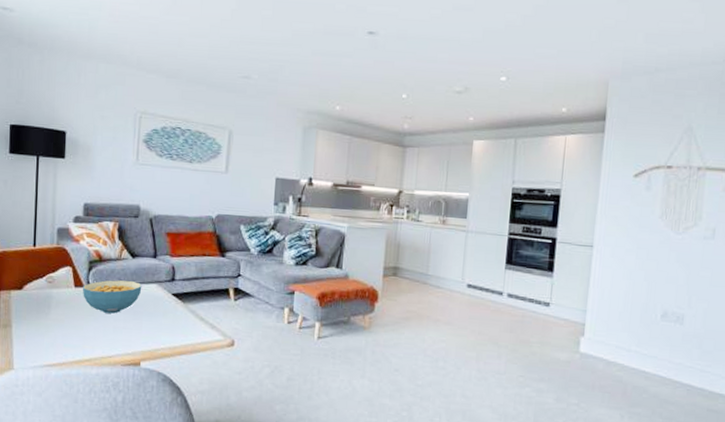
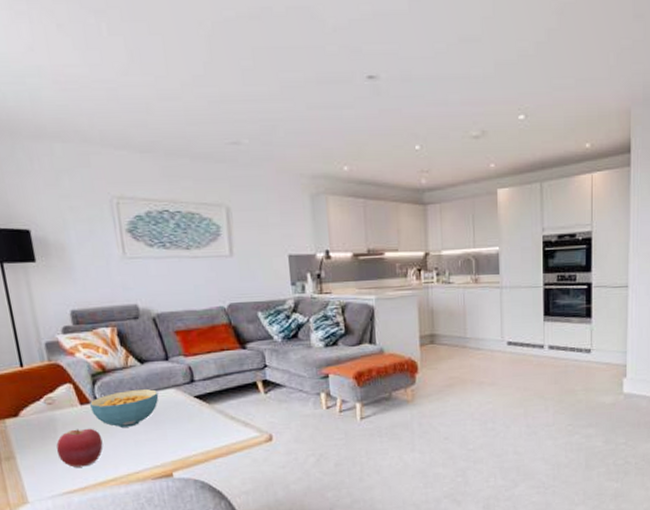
apple: none [46,308,87,344] -> present [56,428,104,468]

